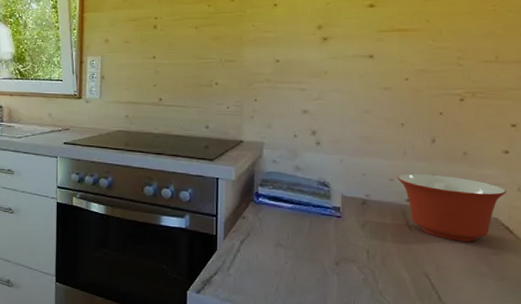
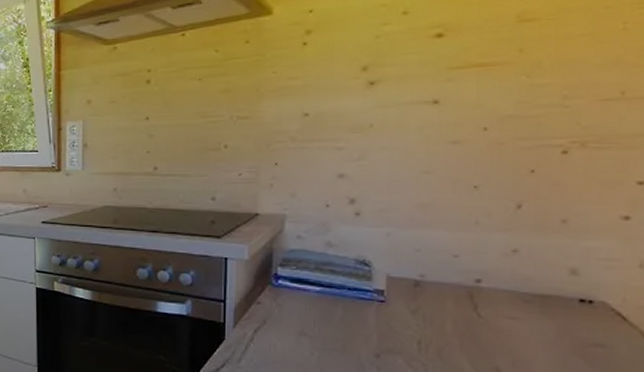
mixing bowl: present [398,174,506,242] -> none [465,248,621,331]

